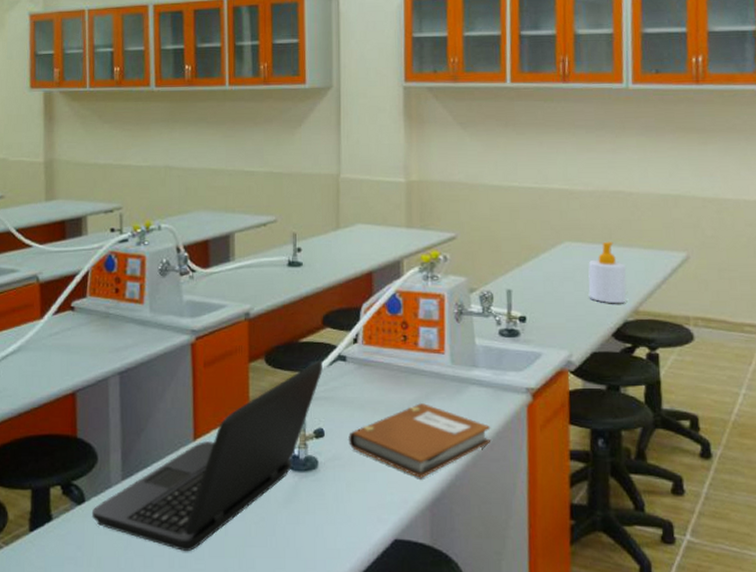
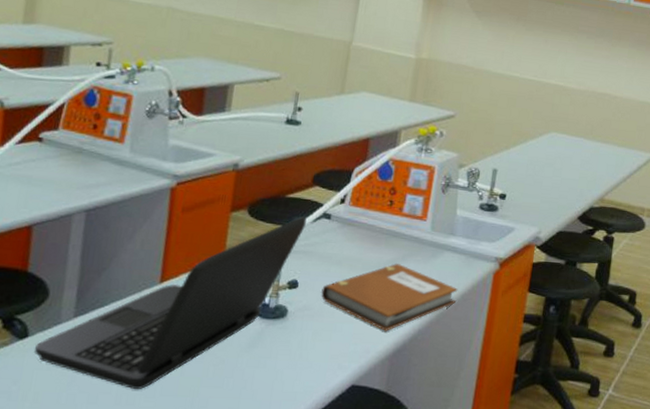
soap bottle: present [588,241,627,304] -> none [564,136,601,192]

